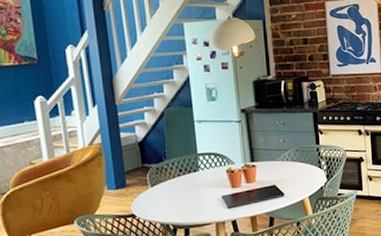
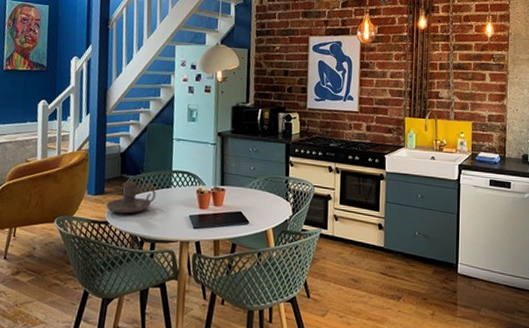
candle holder: none [131,170,184,205] -> present [106,181,157,214]

